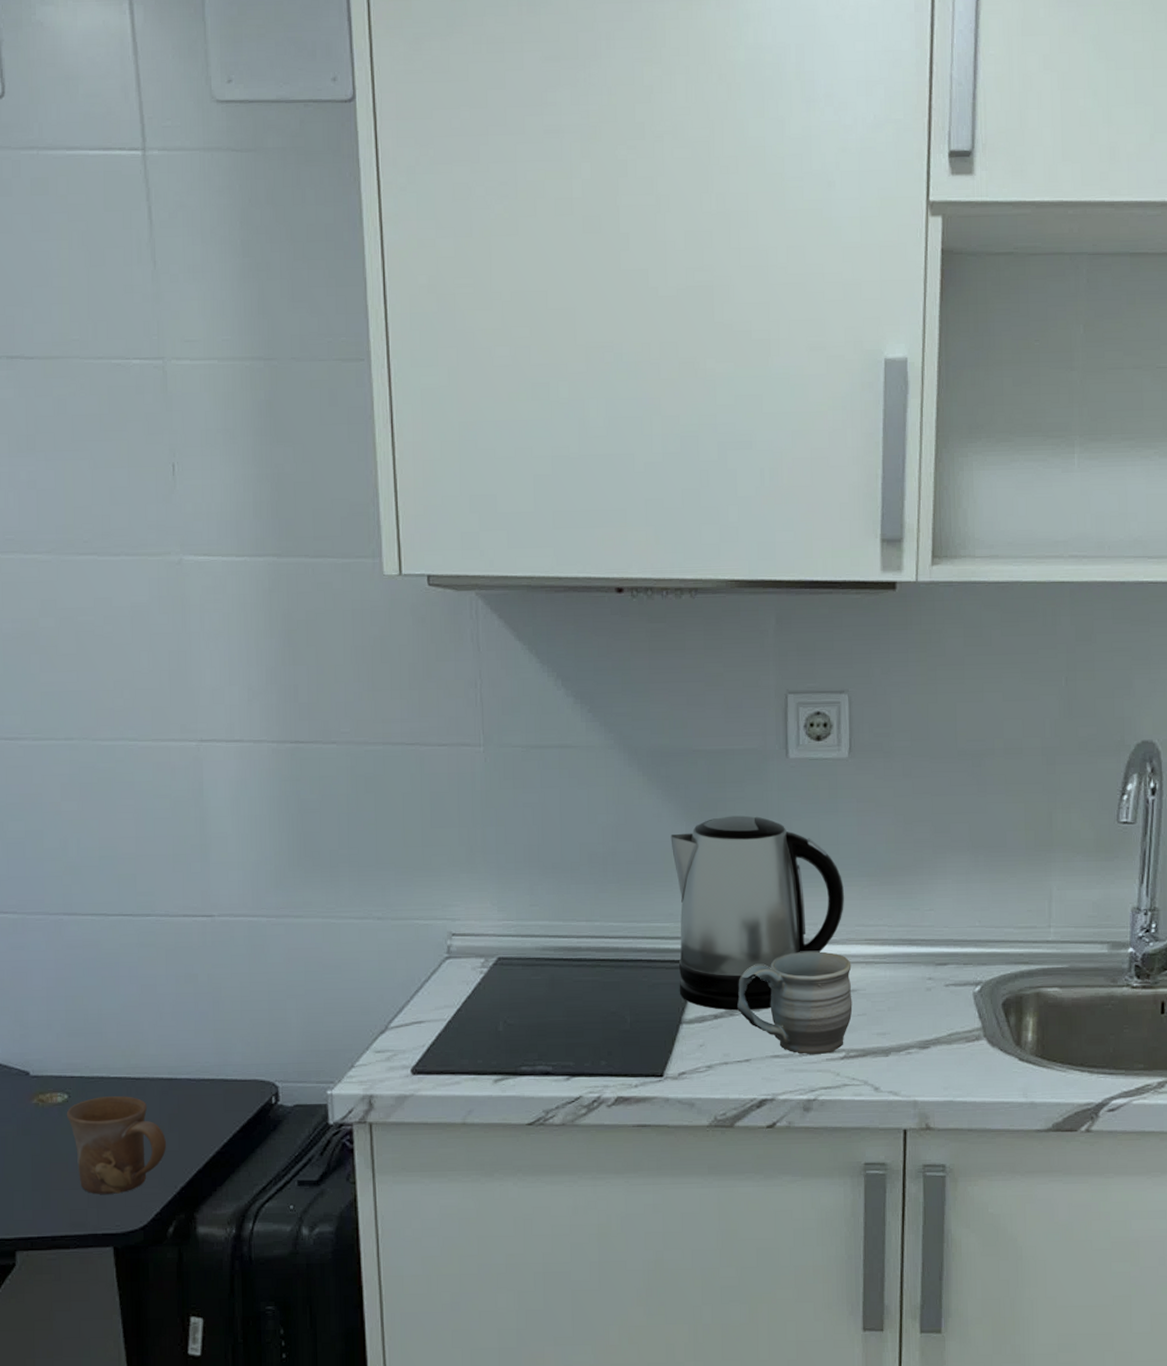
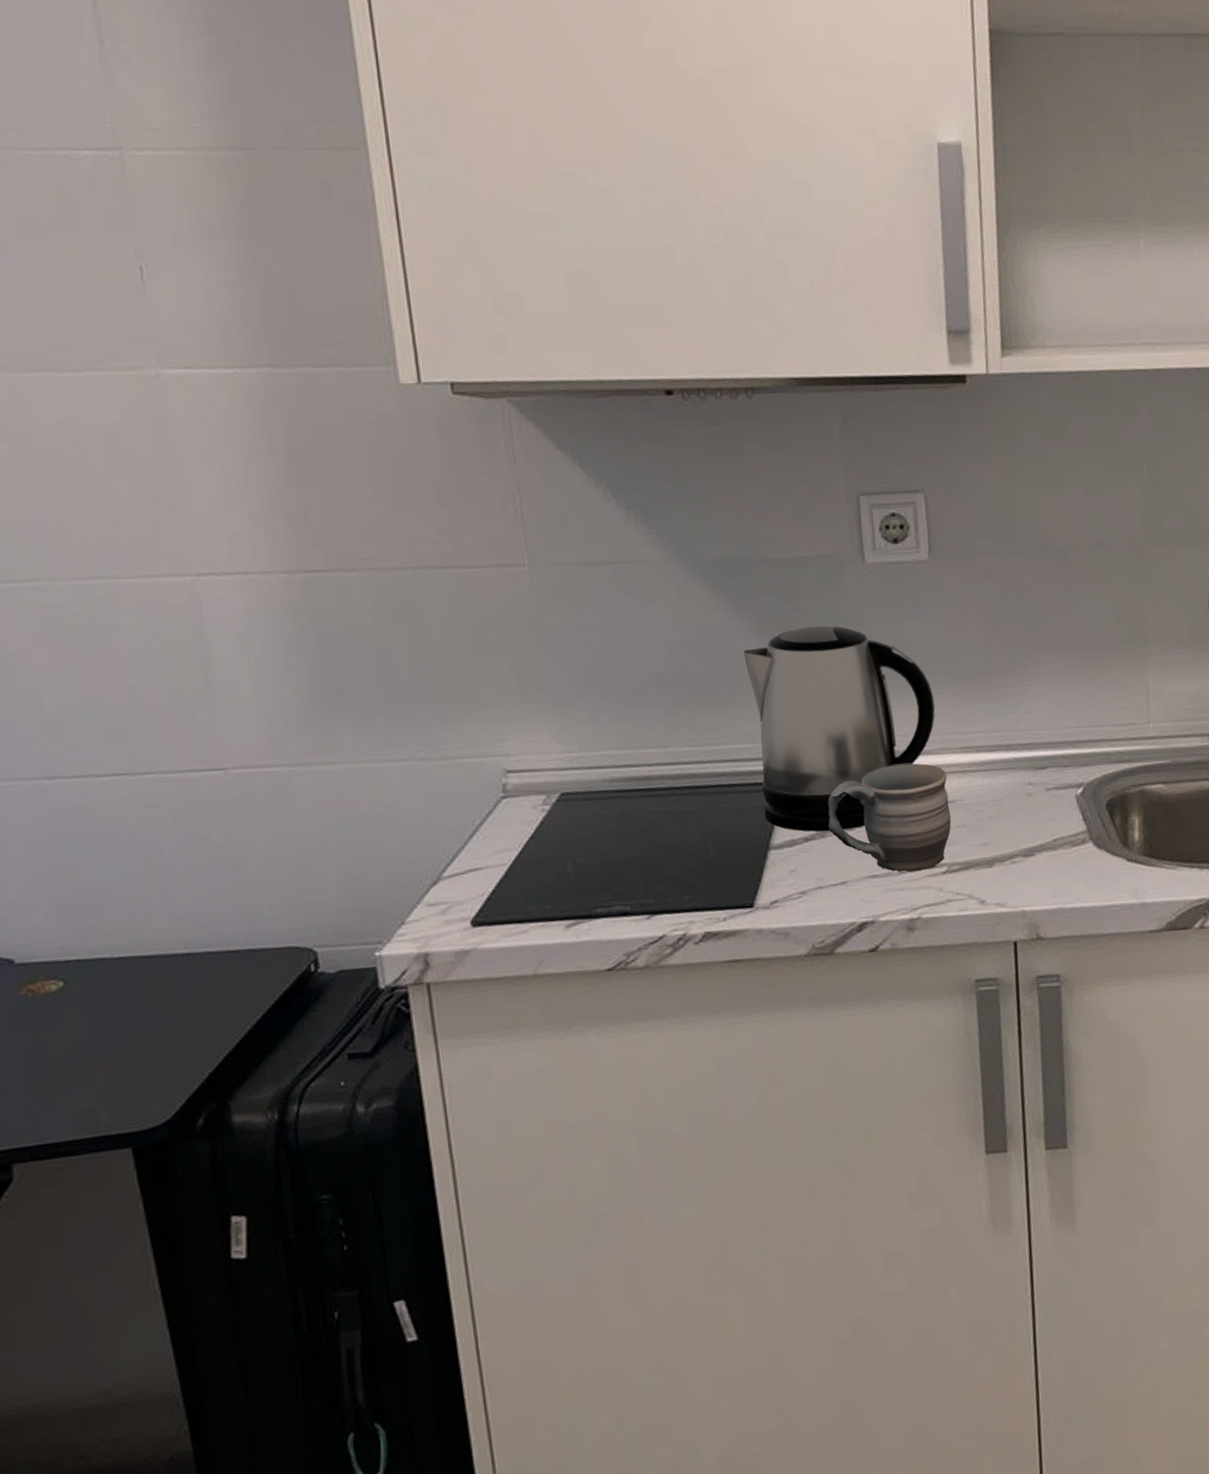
mug: present [66,1096,166,1194] -> none [63,977,188,1091]

